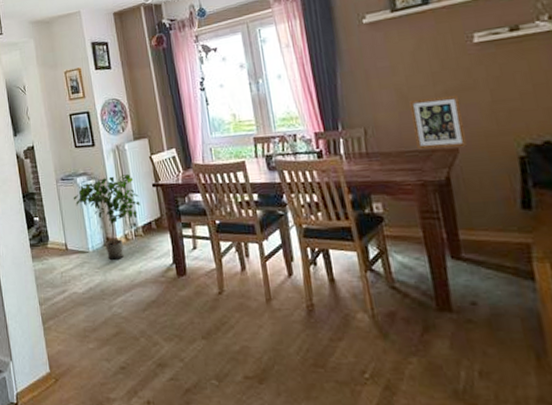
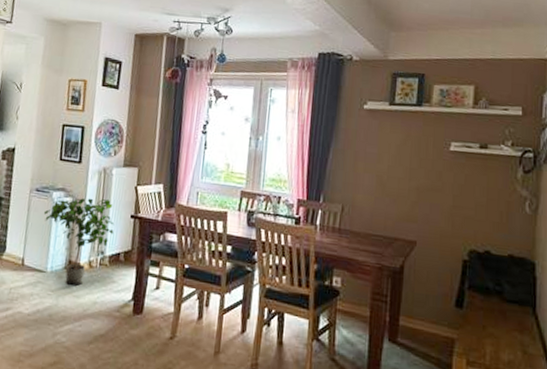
picture frame: present [409,94,467,150] -> none [383,188,428,241]

